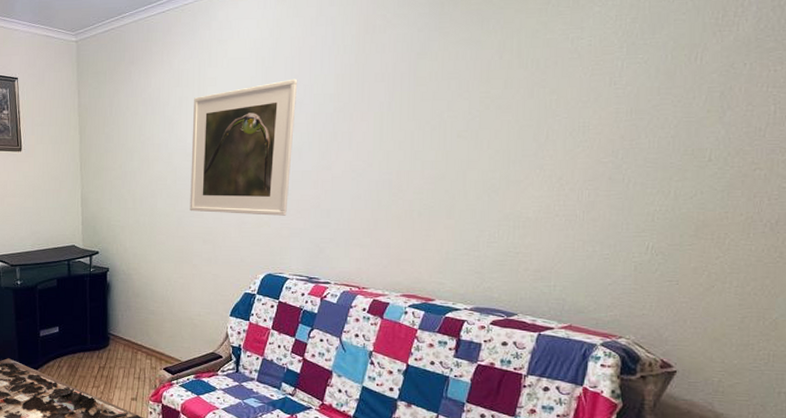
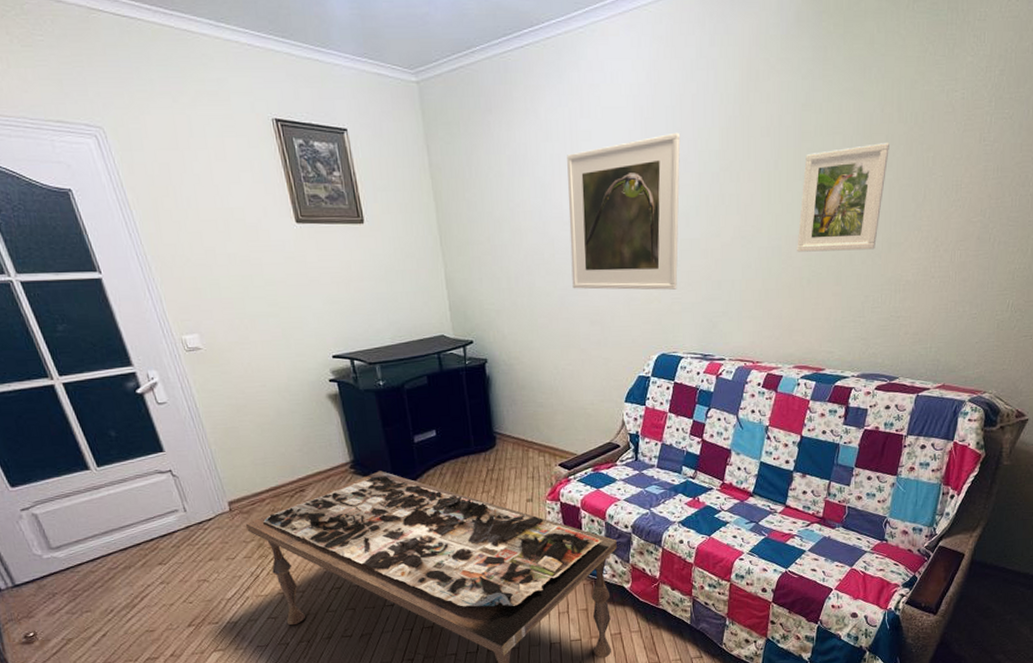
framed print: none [408,87,508,186] -> present [797,143,889,252]

